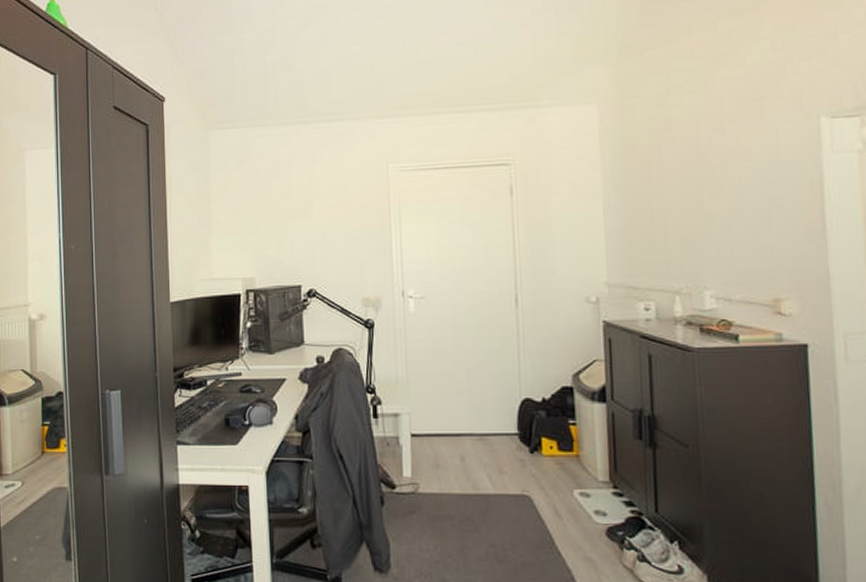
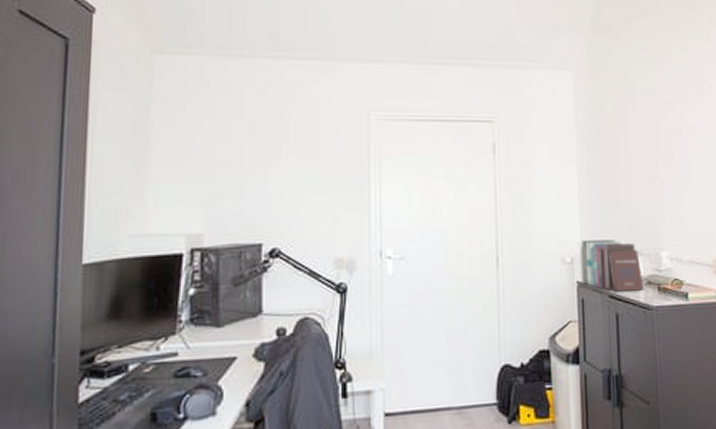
books: none [606,278,683,333] -> present [579,239,645,292]

